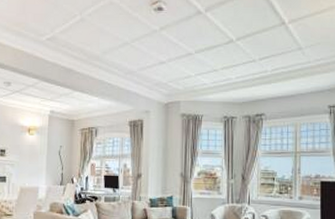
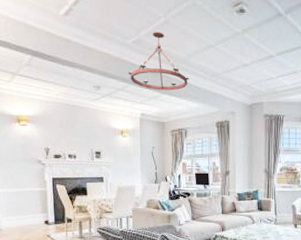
chandelier: none [40,29,102,88] -> present [128,32,189,91]

